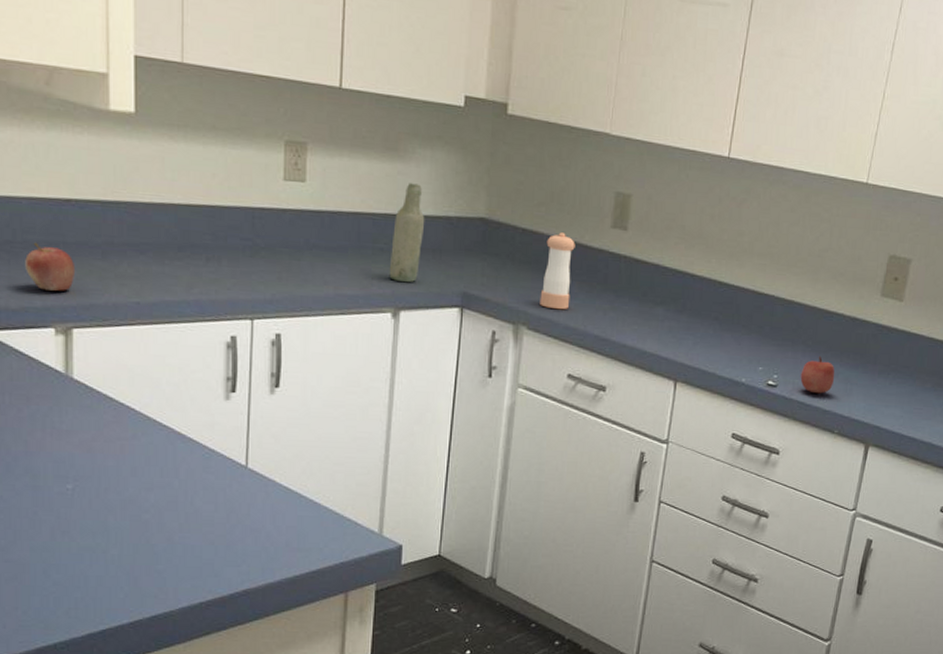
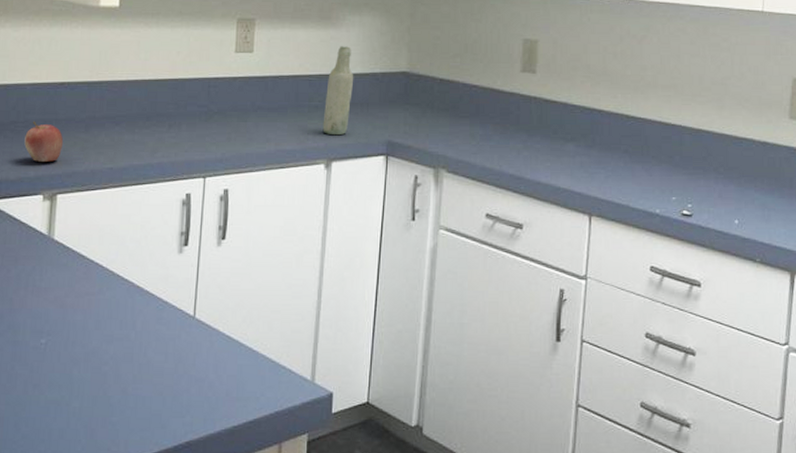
pepper shaker: present [540,232,575,309] -> none [458,80,489,151]
apple: present [800,356,835,394] -> none [715,182,751,221]

